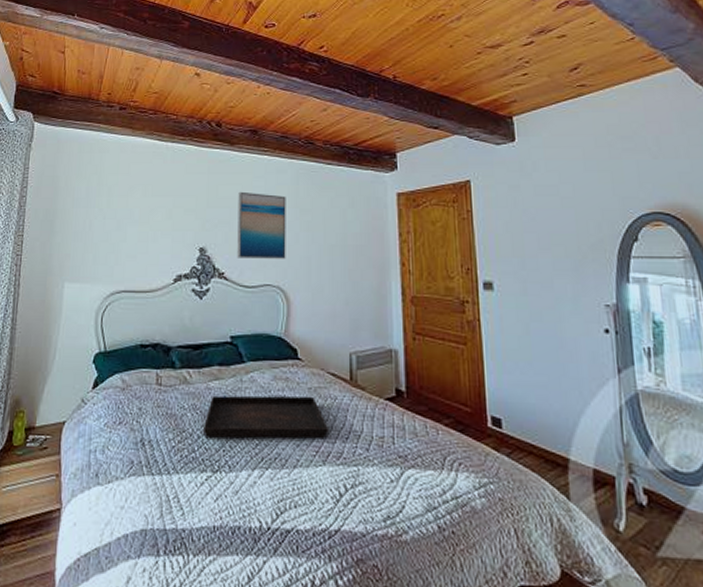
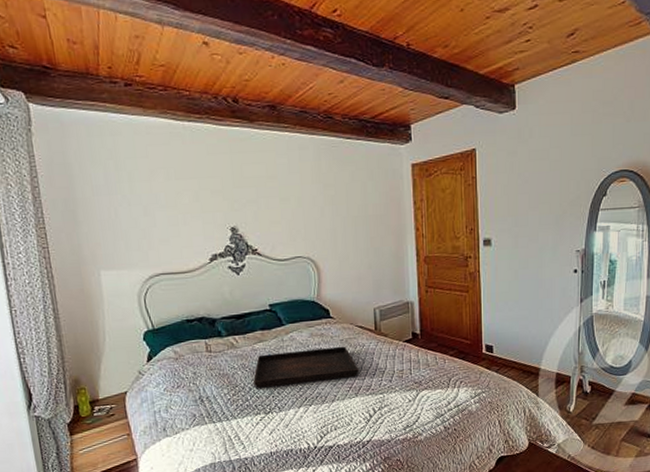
wall art: present [237,191,286,259] -> none [263,170,314,235]

